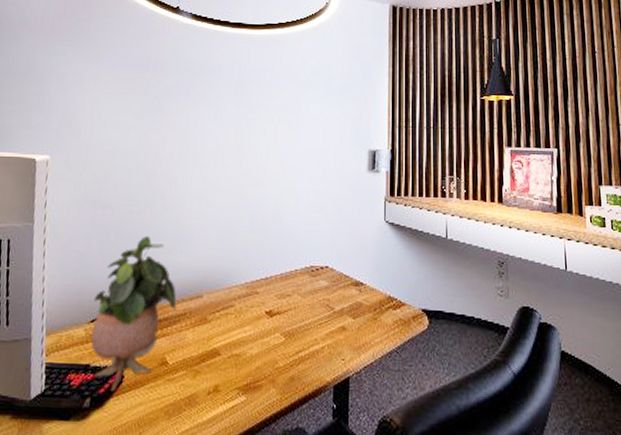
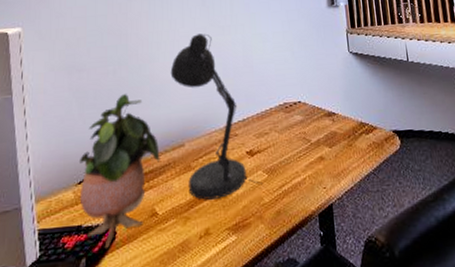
desk lamp: none [196,183,279,356] -> present [170,33,262,200]

